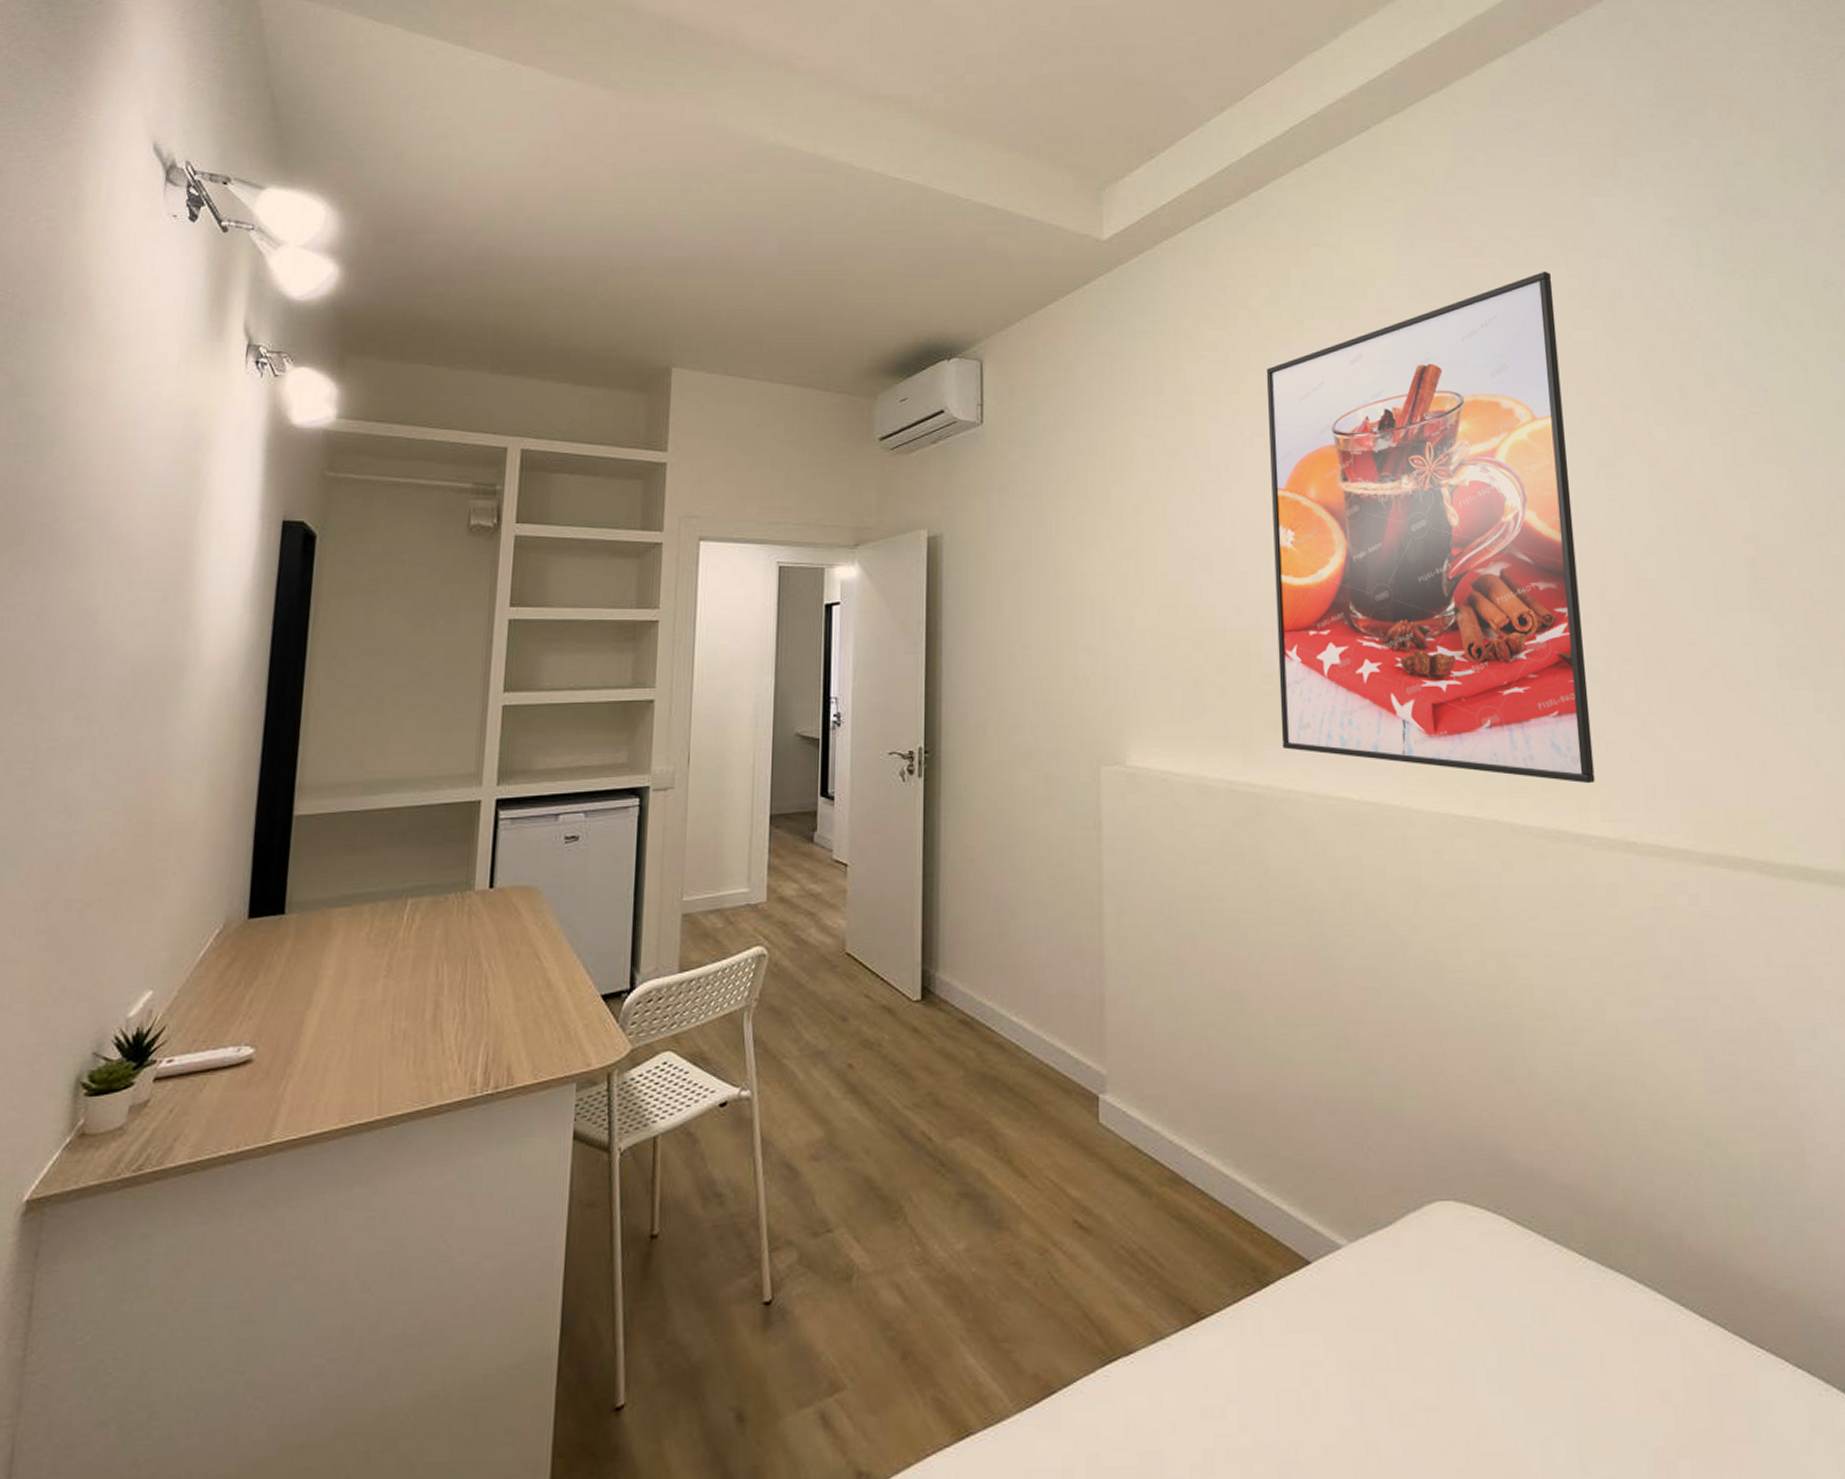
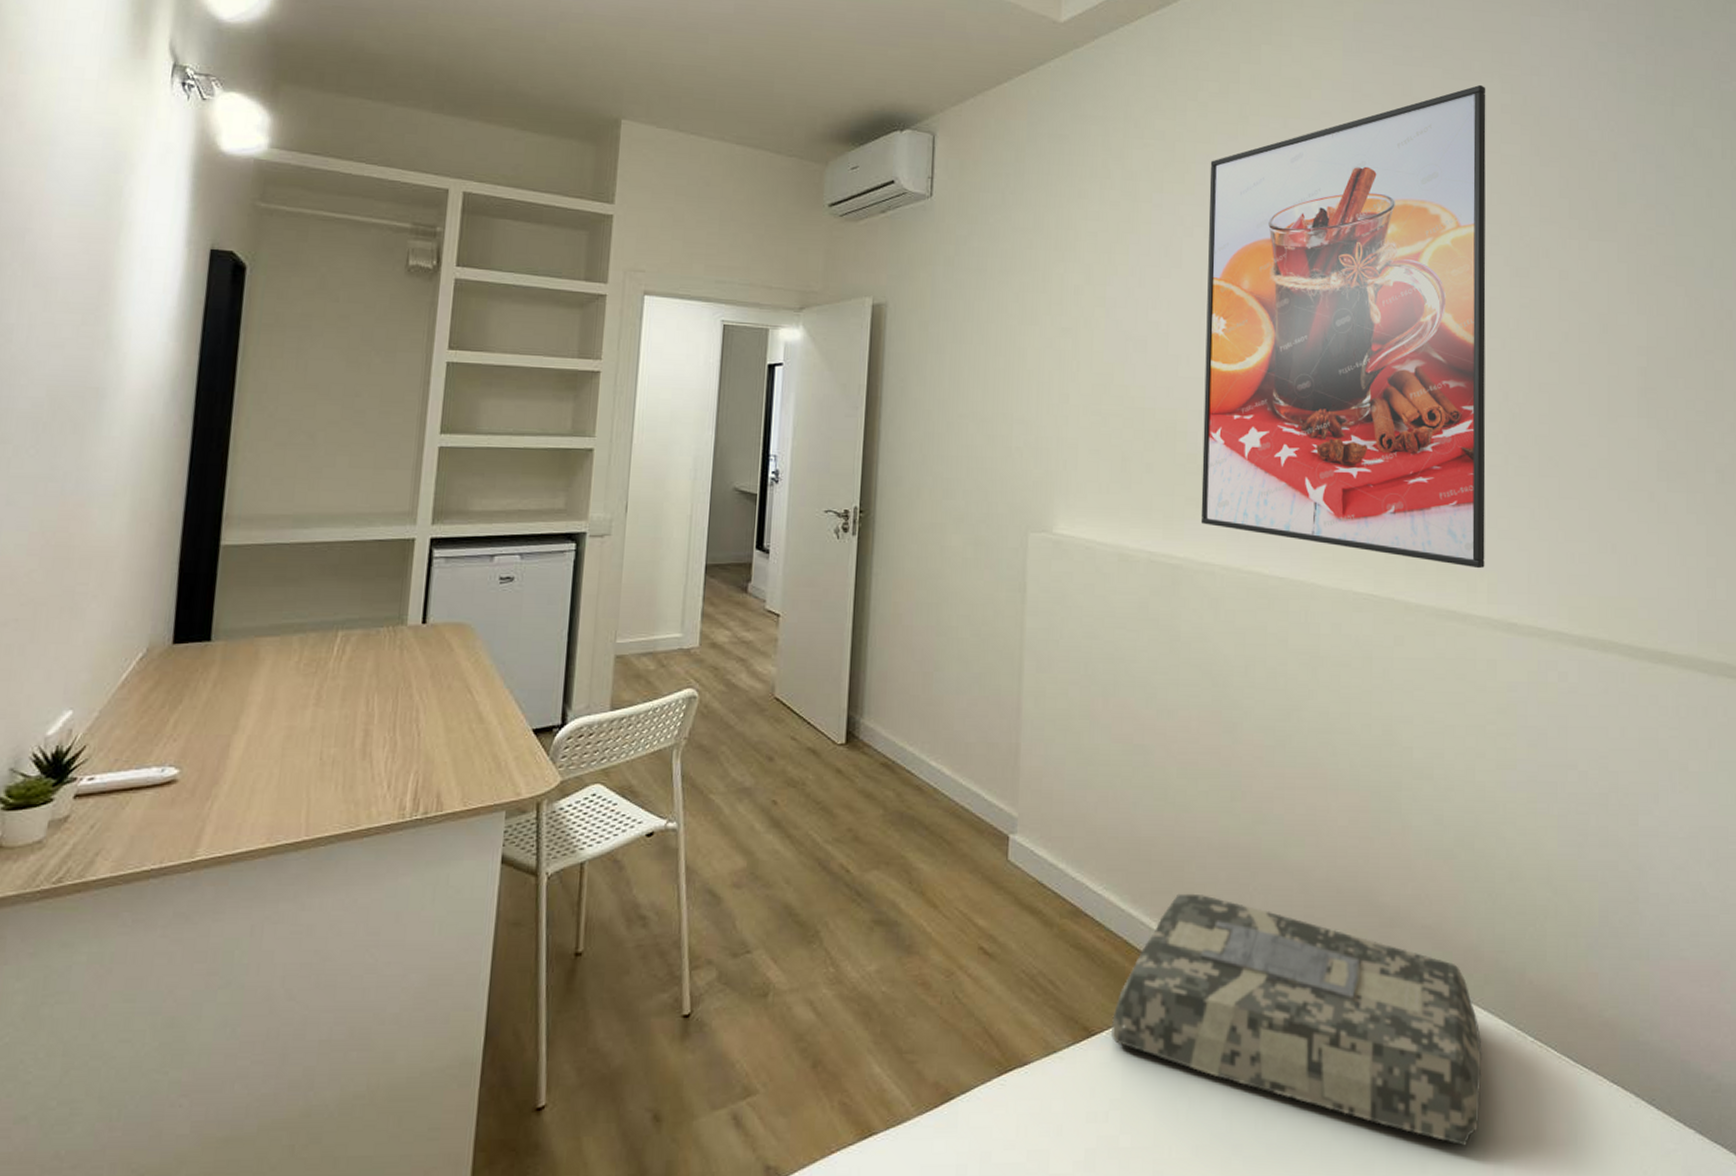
cushion: none [1221,1155,1646,1444] -> present [1110,893,1482,1146]

